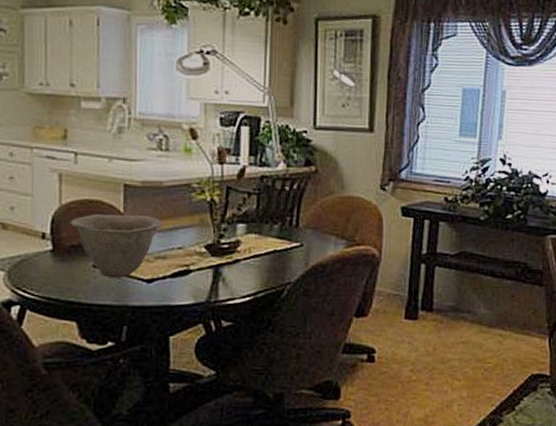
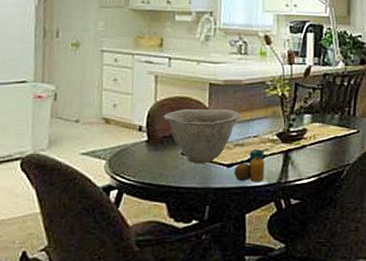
candle: none [155,263,191,300] -> present [234,149,265,181]

